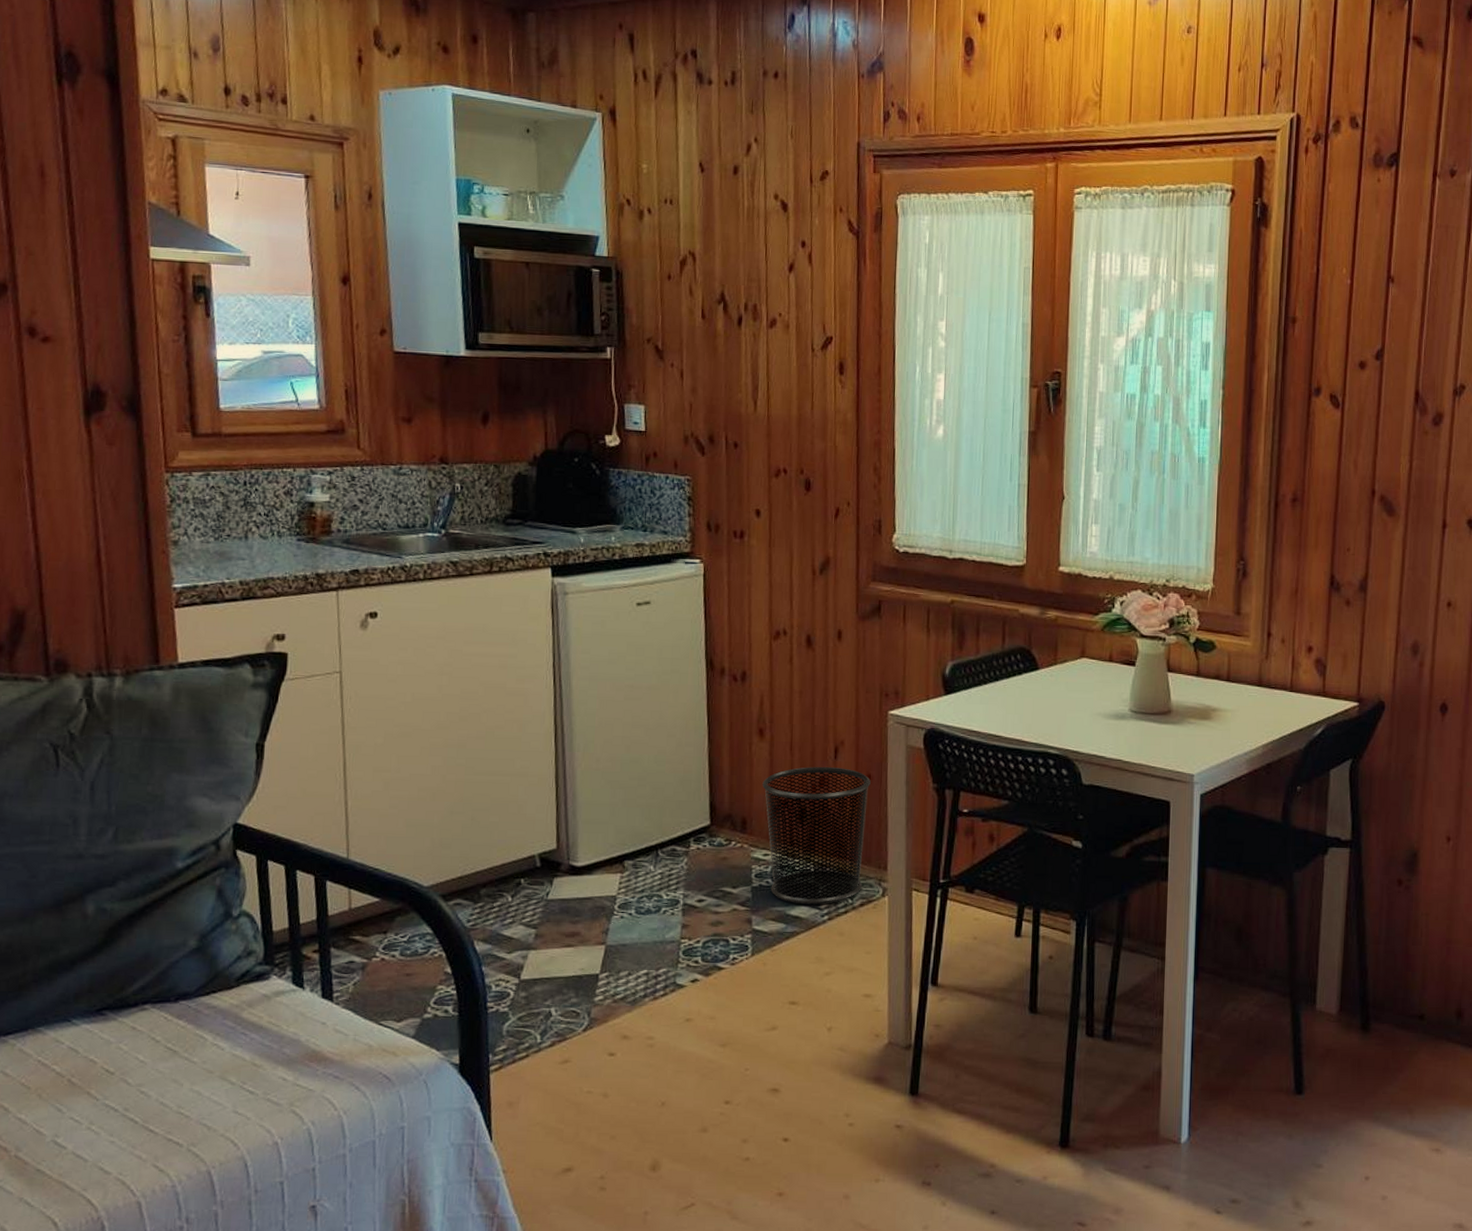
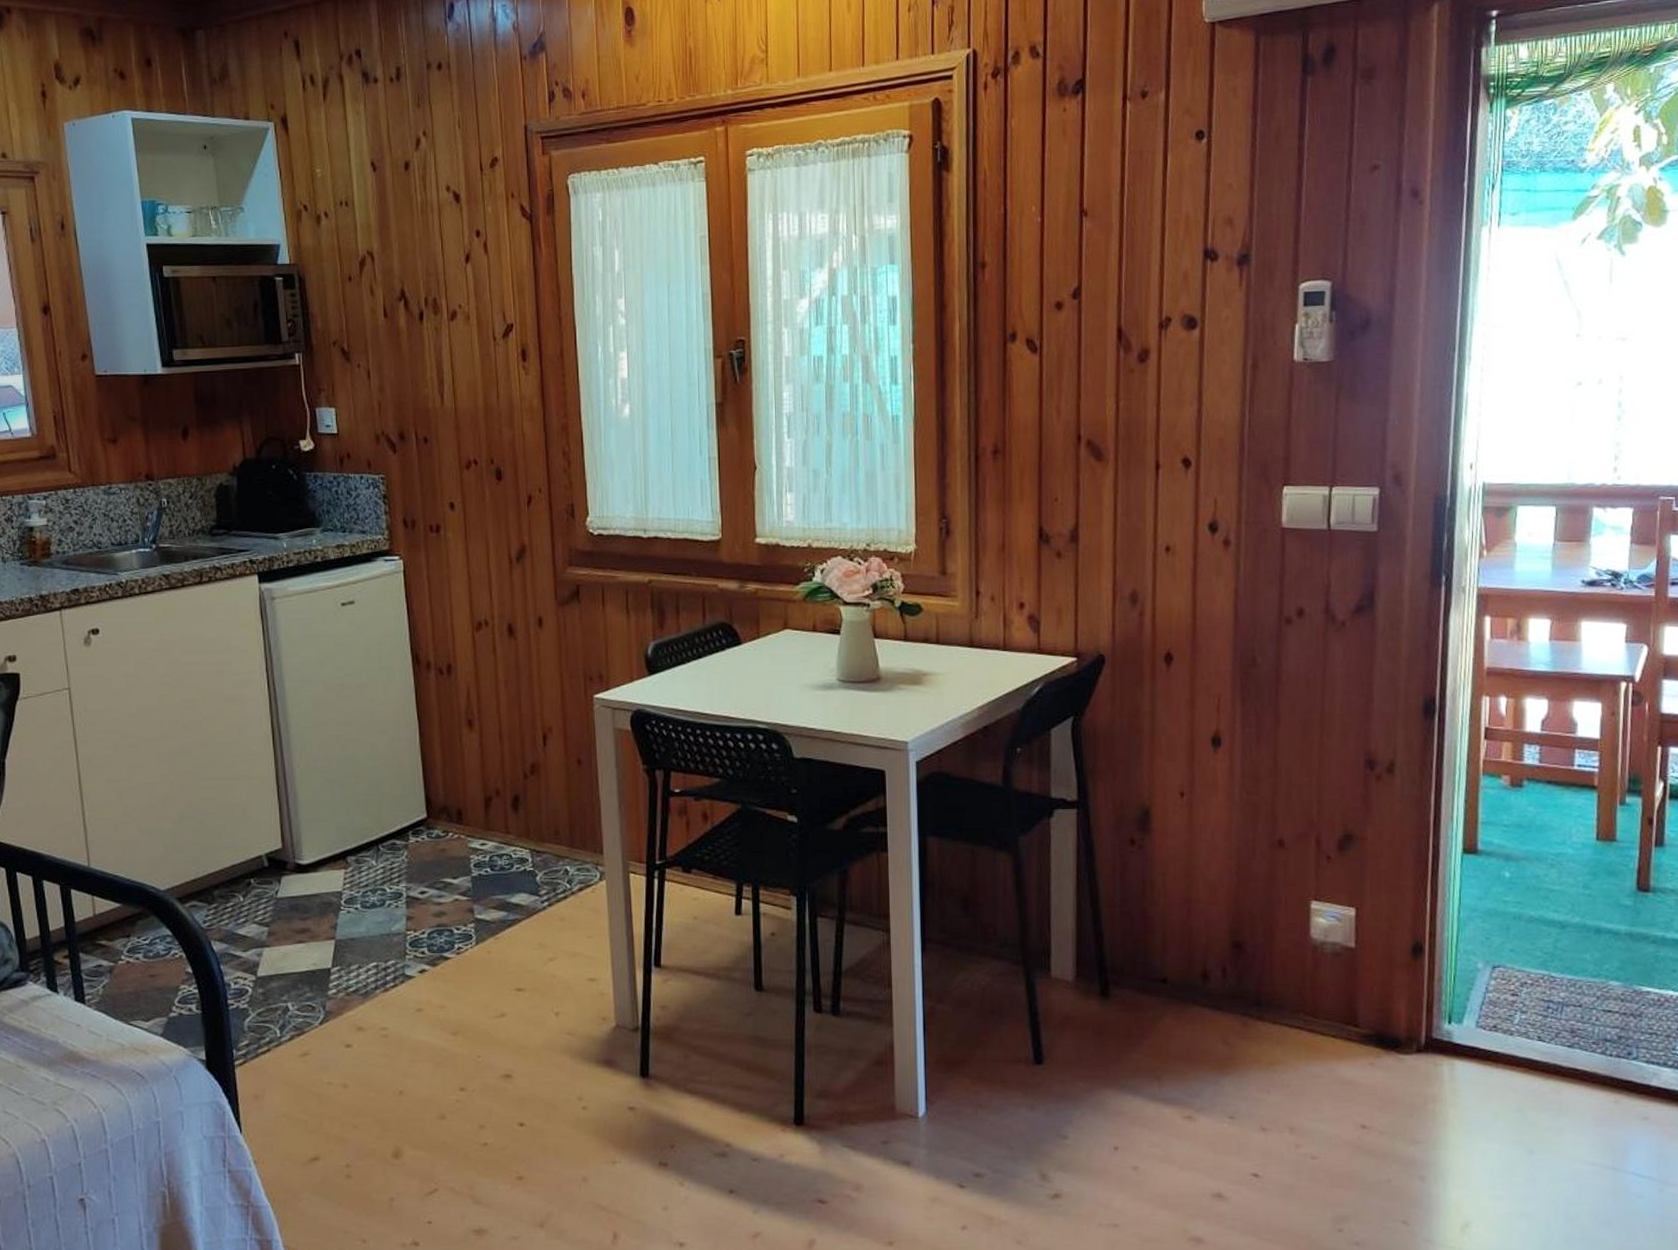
waste bin: present [762,766,871,905] -> none [475,753,581,892]

